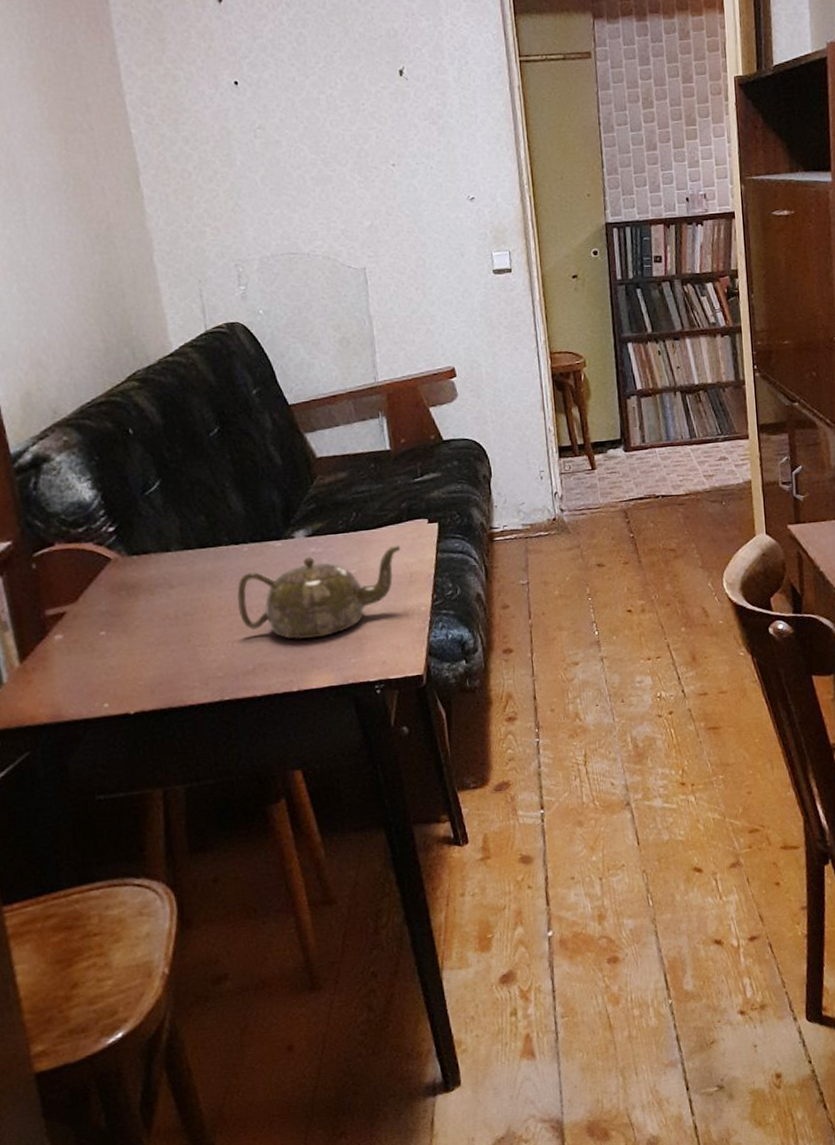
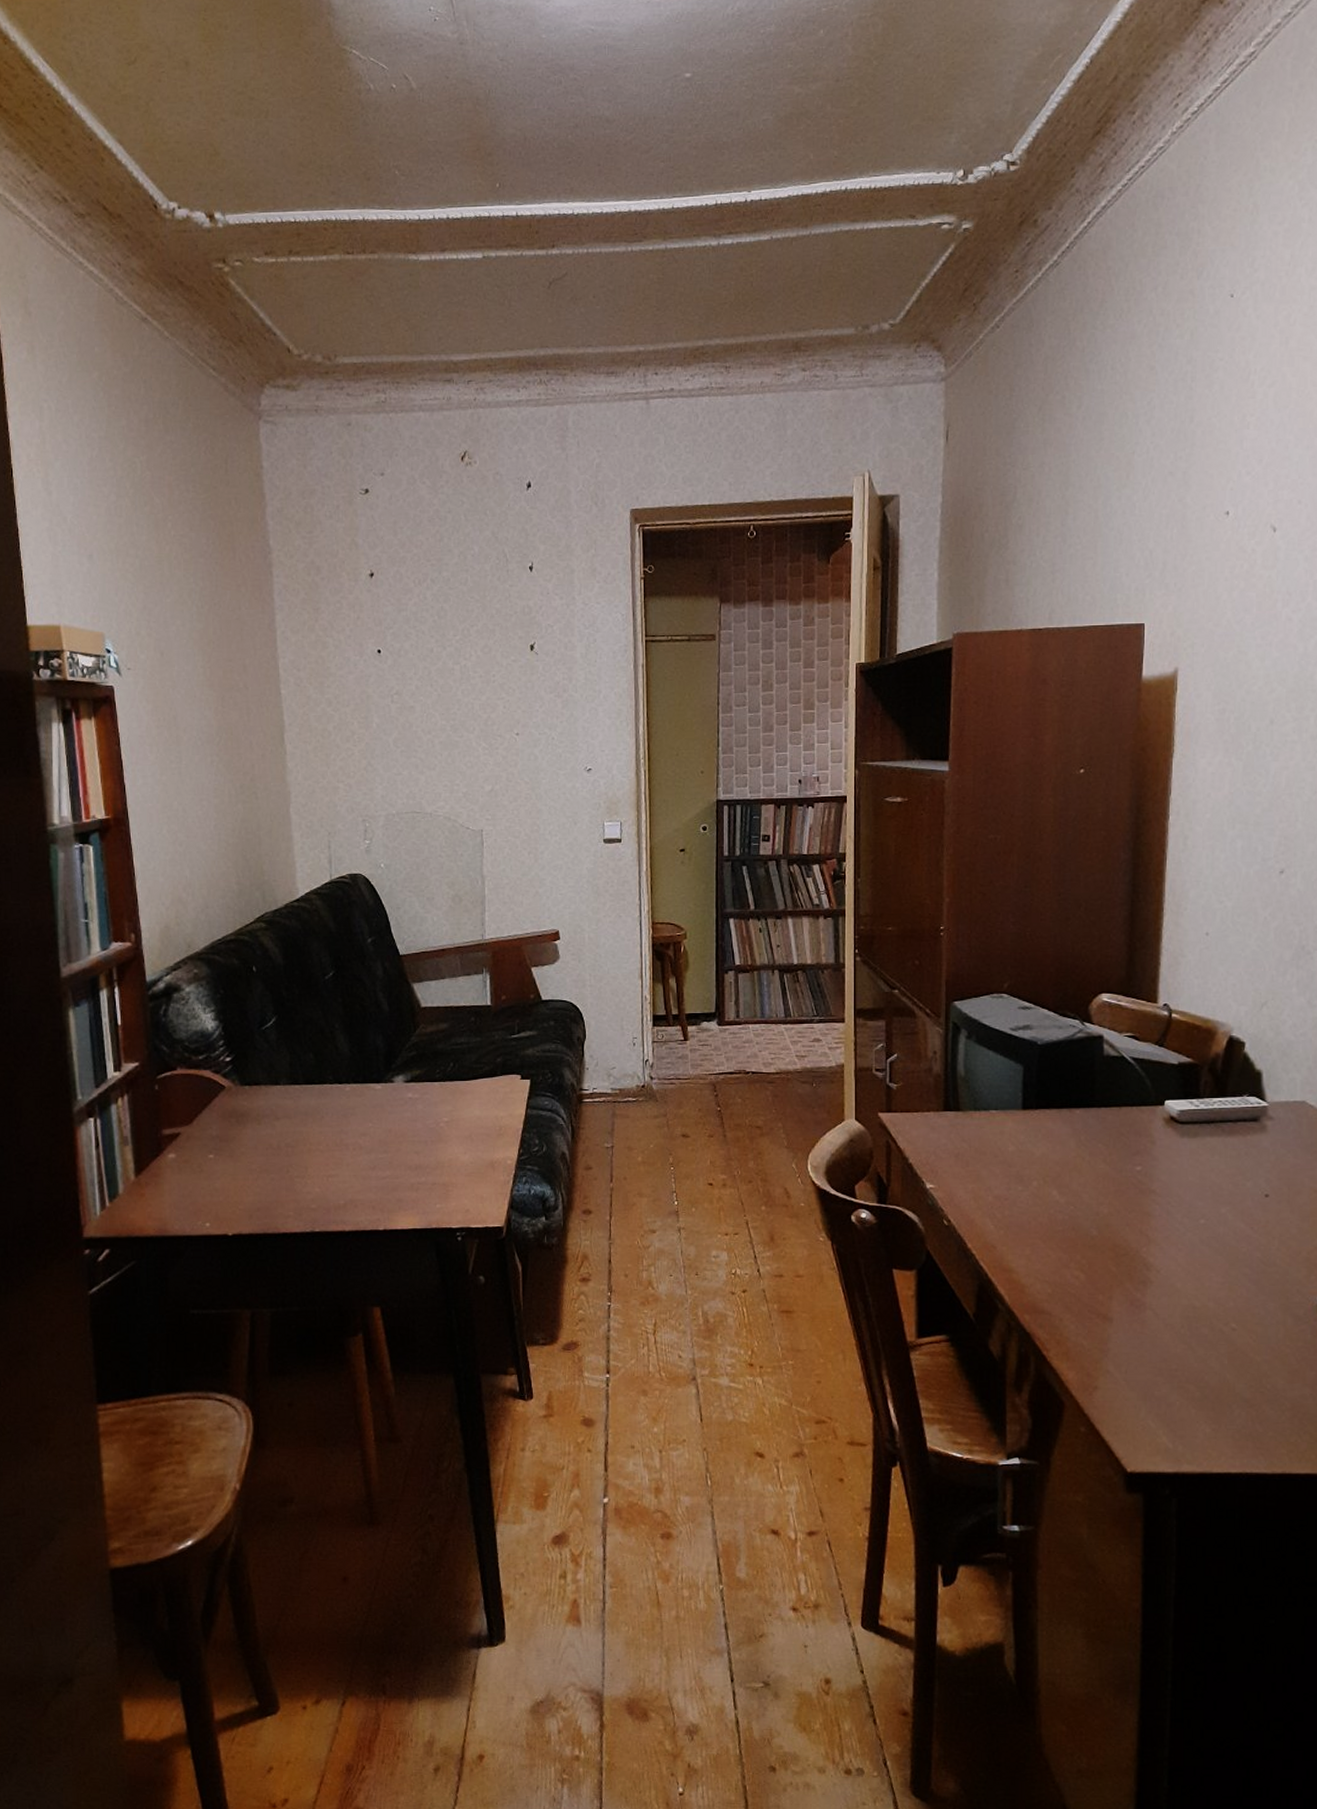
teapot: present [237,545,401,640] -> none [336,1098,493,1181]

